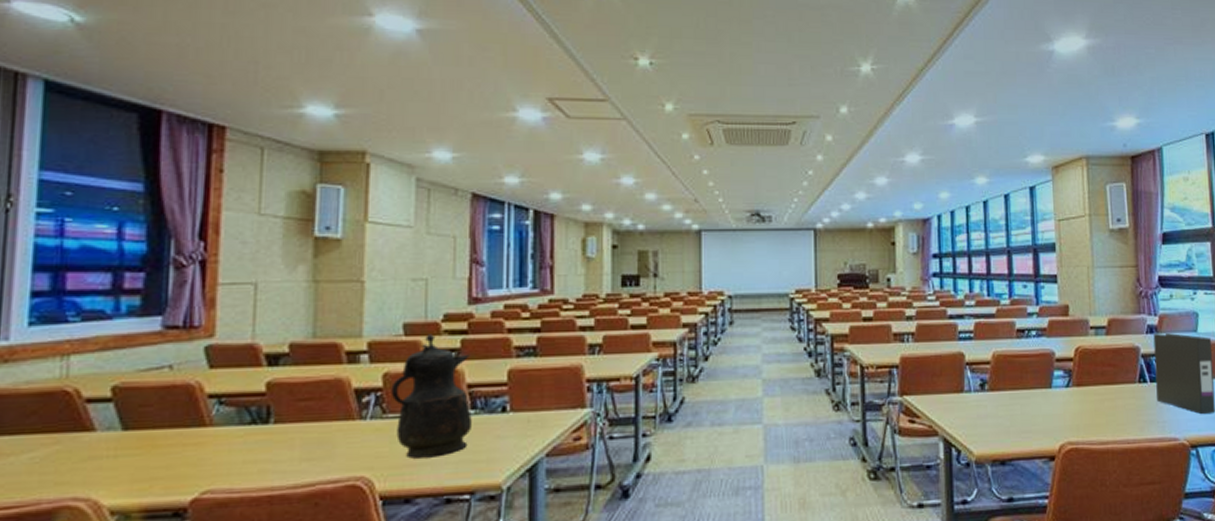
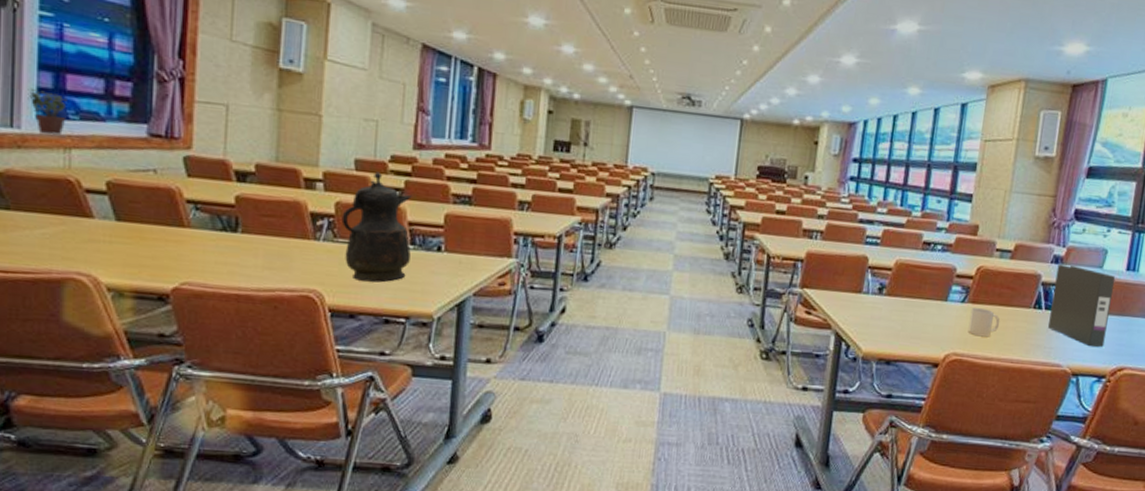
potted plant: none [18,293,67,343] -> present [27,88,67,136]
mug: none [1077,389,1109,421] -> present [968,307,1000,337]

